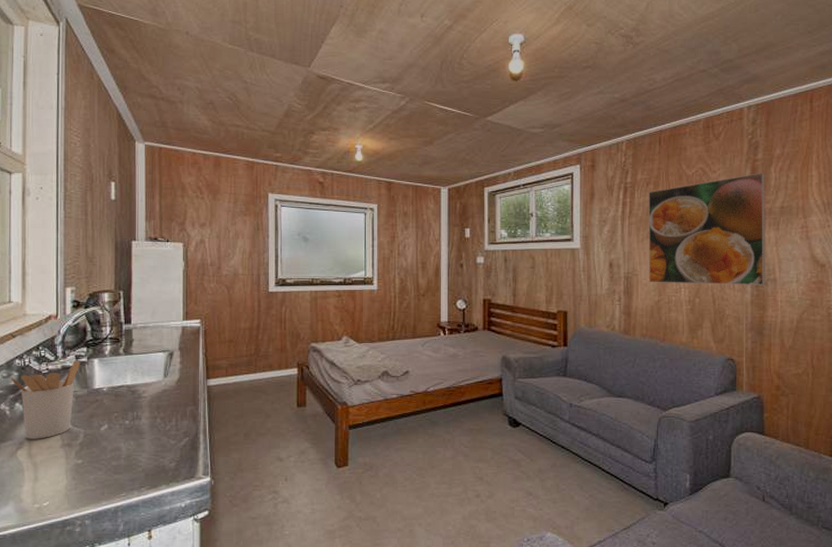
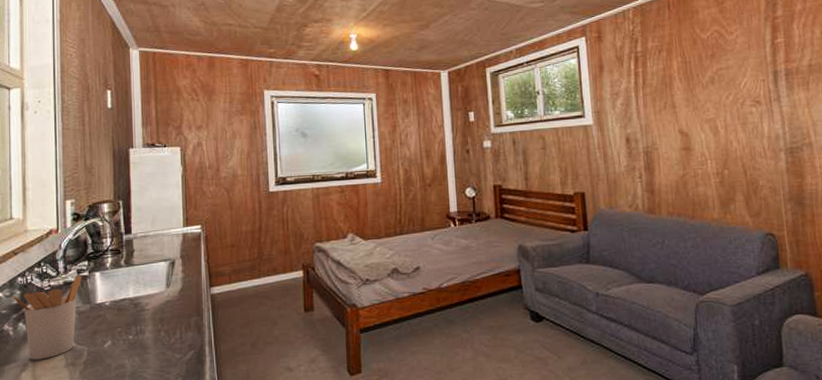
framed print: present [648,172,766,286] -> none [662,29,800,157]

